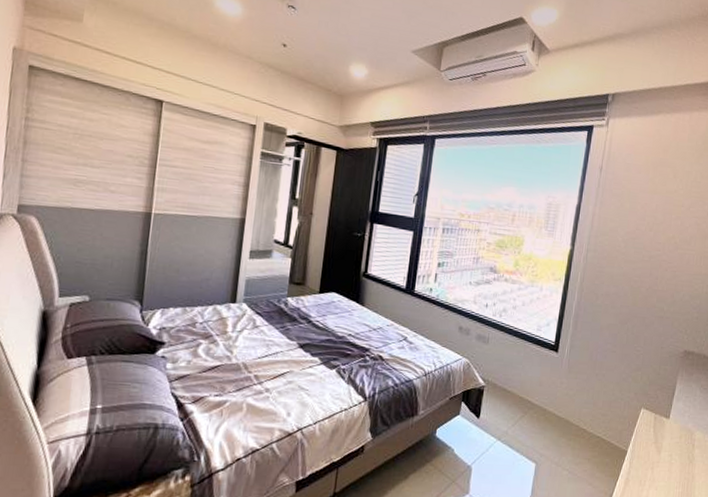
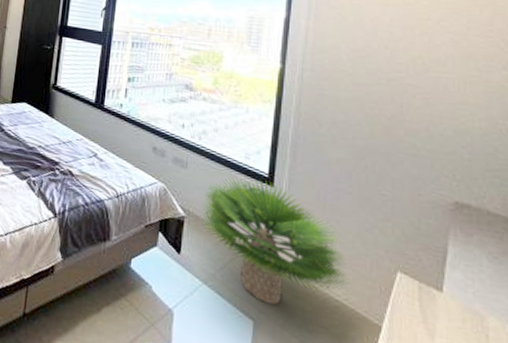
potted plant: none [497,347,608,448] -> present [200,177,348,305]

